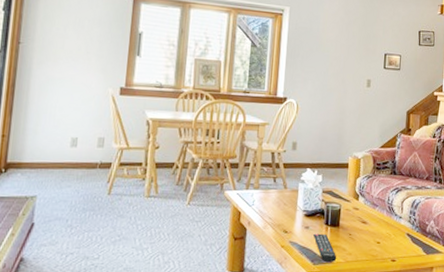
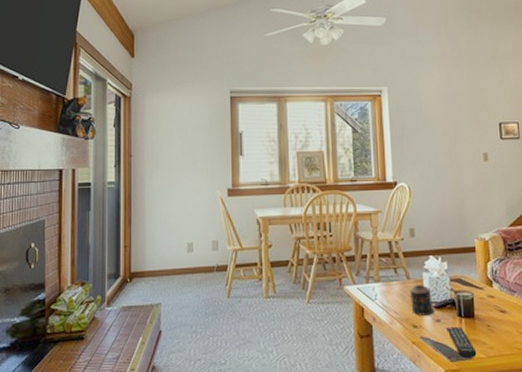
candle: none [284,194,306,223] -> present [410,285,436,316]

